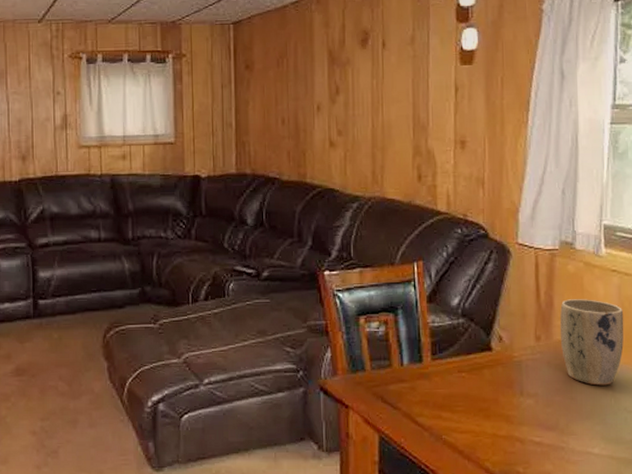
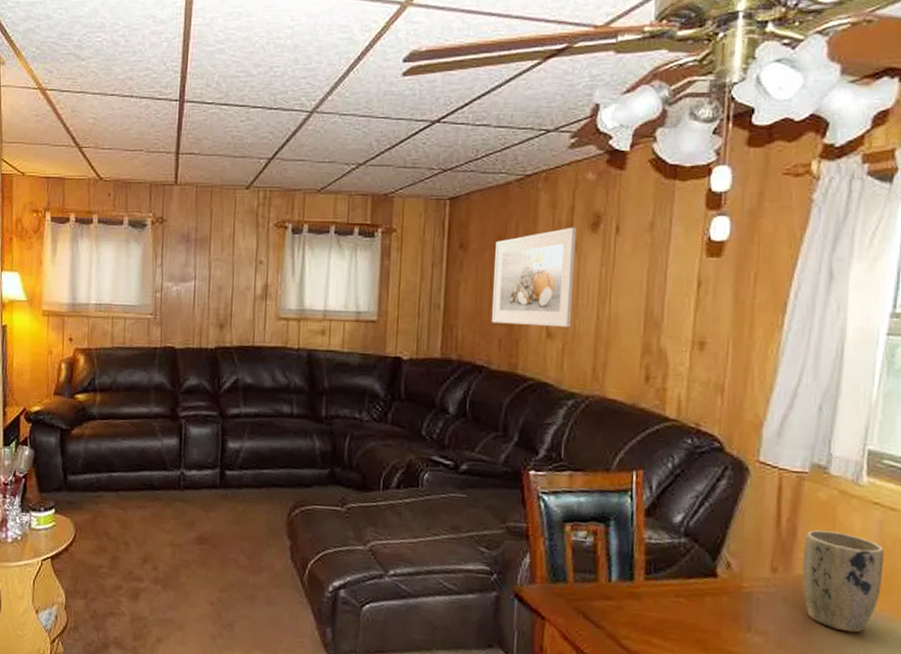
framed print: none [278,44,351,137] -> present [492,227,577,328]

